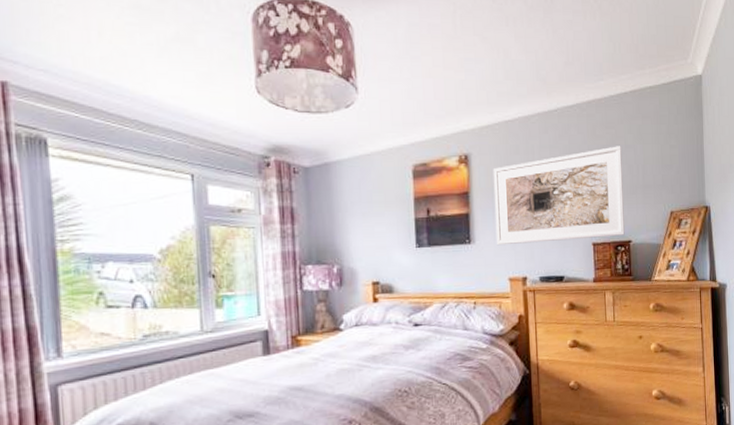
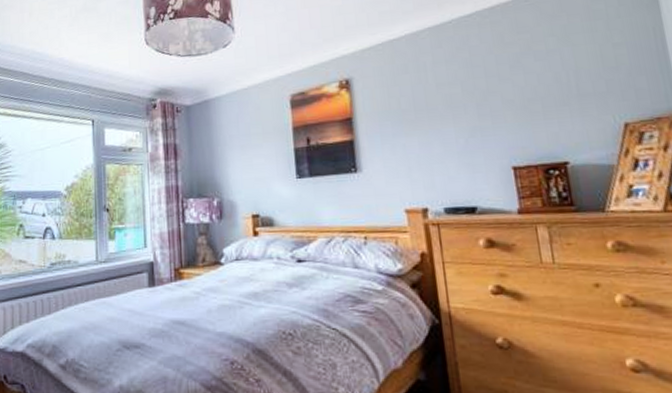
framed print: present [493,146,625,246] -> none [378,51,558,174]

